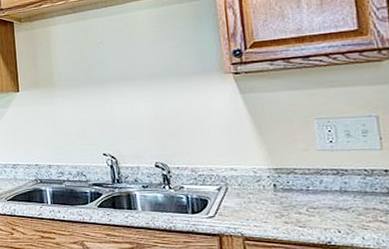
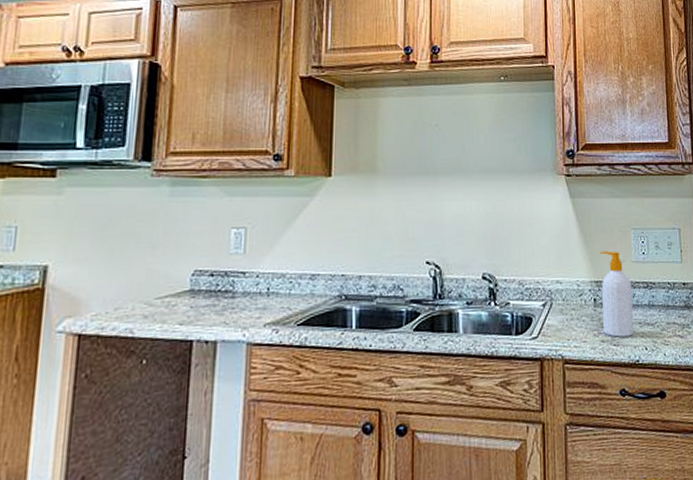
soap bottle: none [277,140,324,220] -> present [599,251,634,337]

